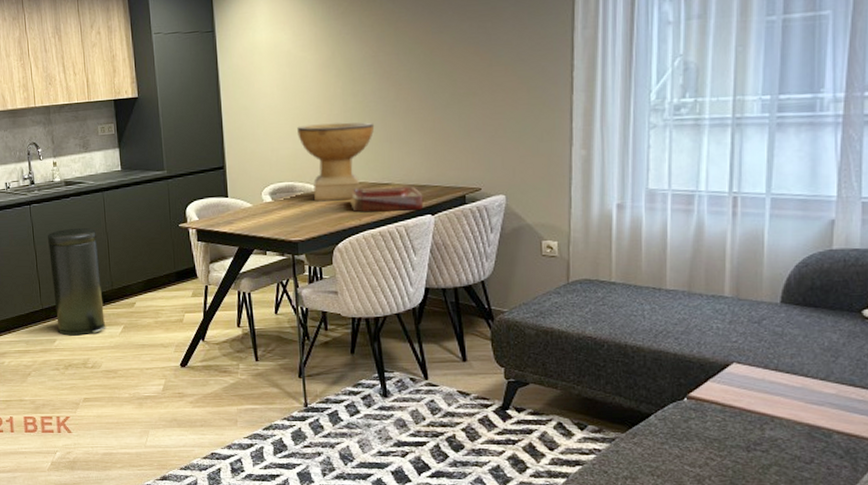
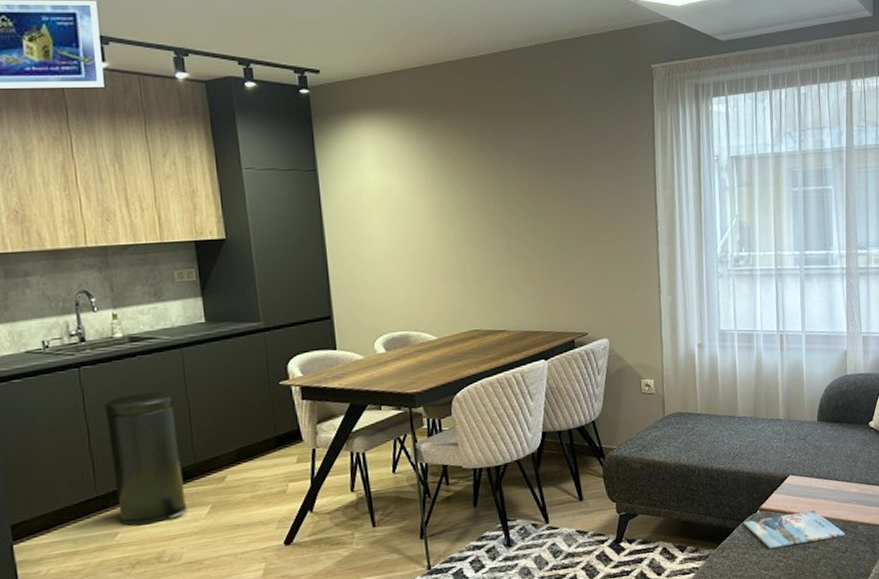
decorative bowl: present [297,122,375,201] -> none [410,269,488,350]
decorative tray: present [350,186,424,213] -> none [466,332,538,361]
magazine: none [664,407,811,445] -> present [744,509,845,550]

